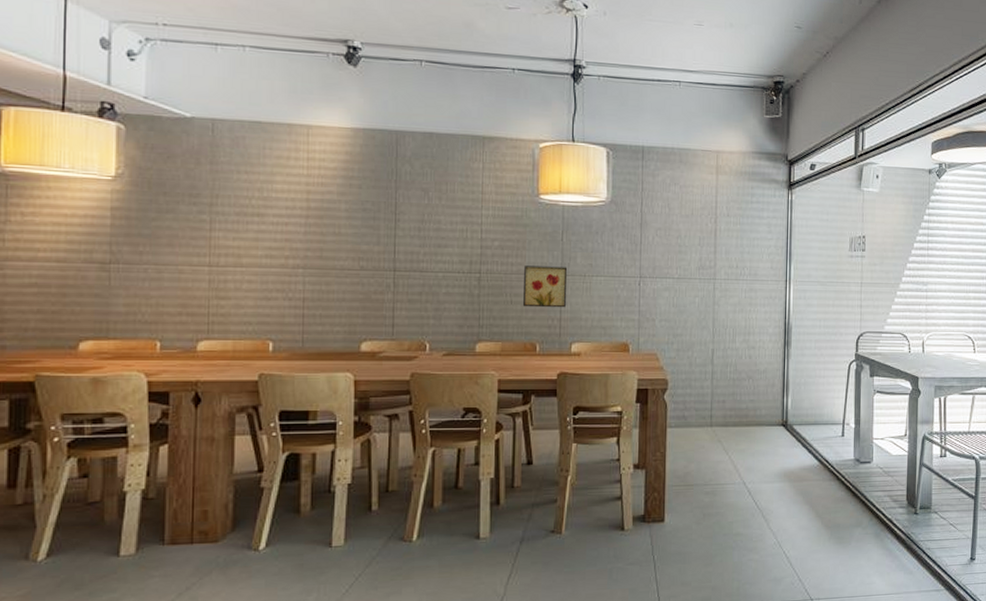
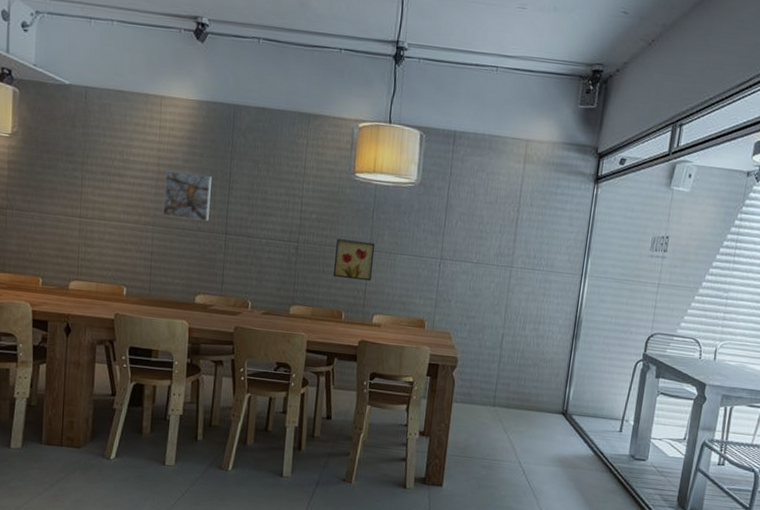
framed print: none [315,206,374,258] -> present [162,170,212,221]

